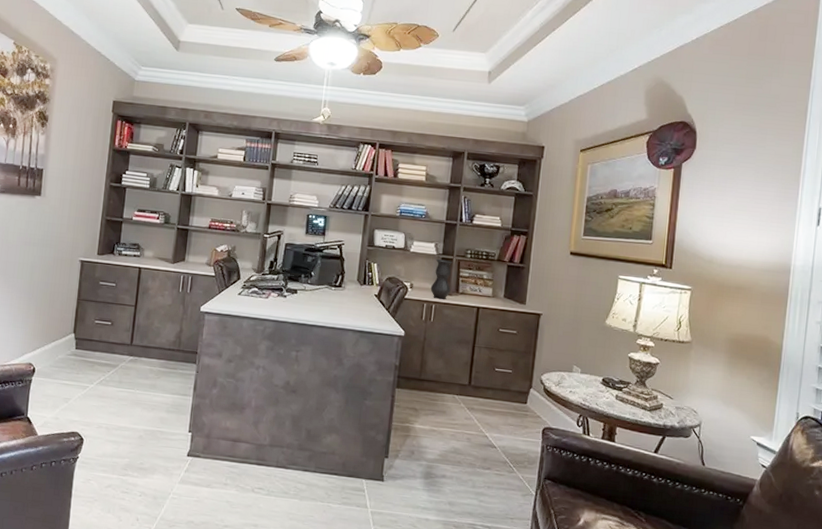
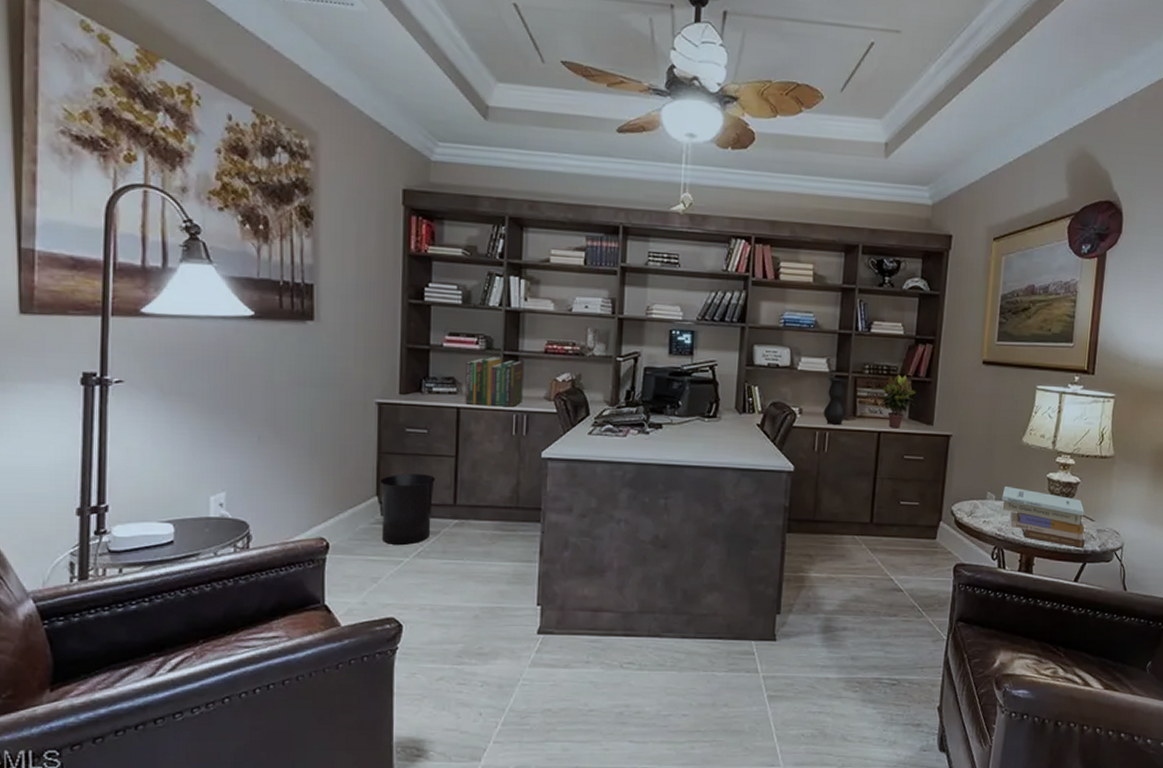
waste bin: none [74,317,119,374] -> present [379,474,436,545]
books: none [145,229,192,270] -> present [465,356,524,408]
potted plant: none [480,260,511,305] -> present [880,375,916,429]
books: none [587,361,665,423] -> present [1002,485,1085,548]

